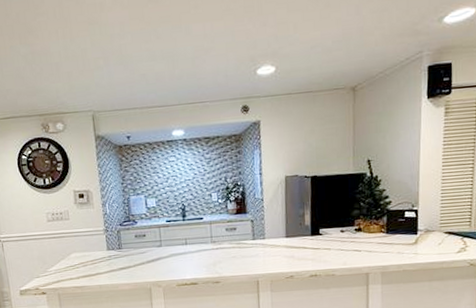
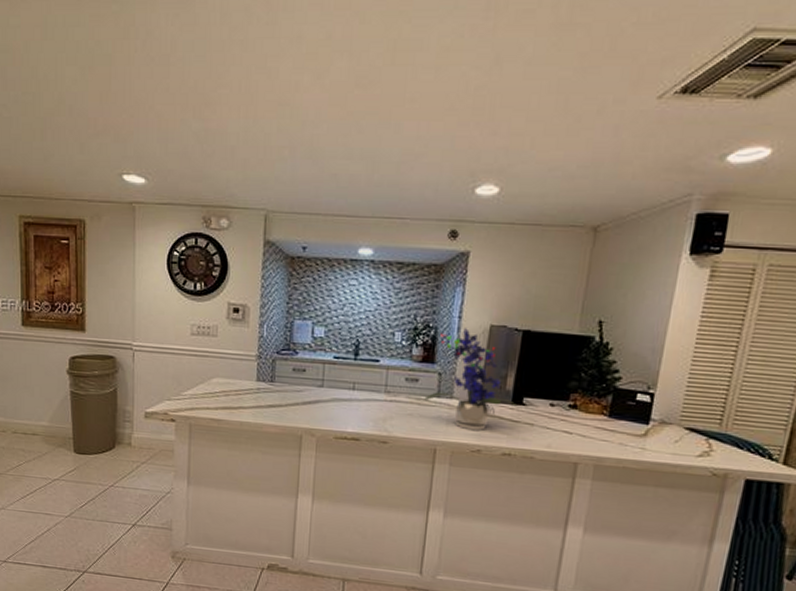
flower arrangement: none [243,182,315,261] -> present [424,328,516,430]

